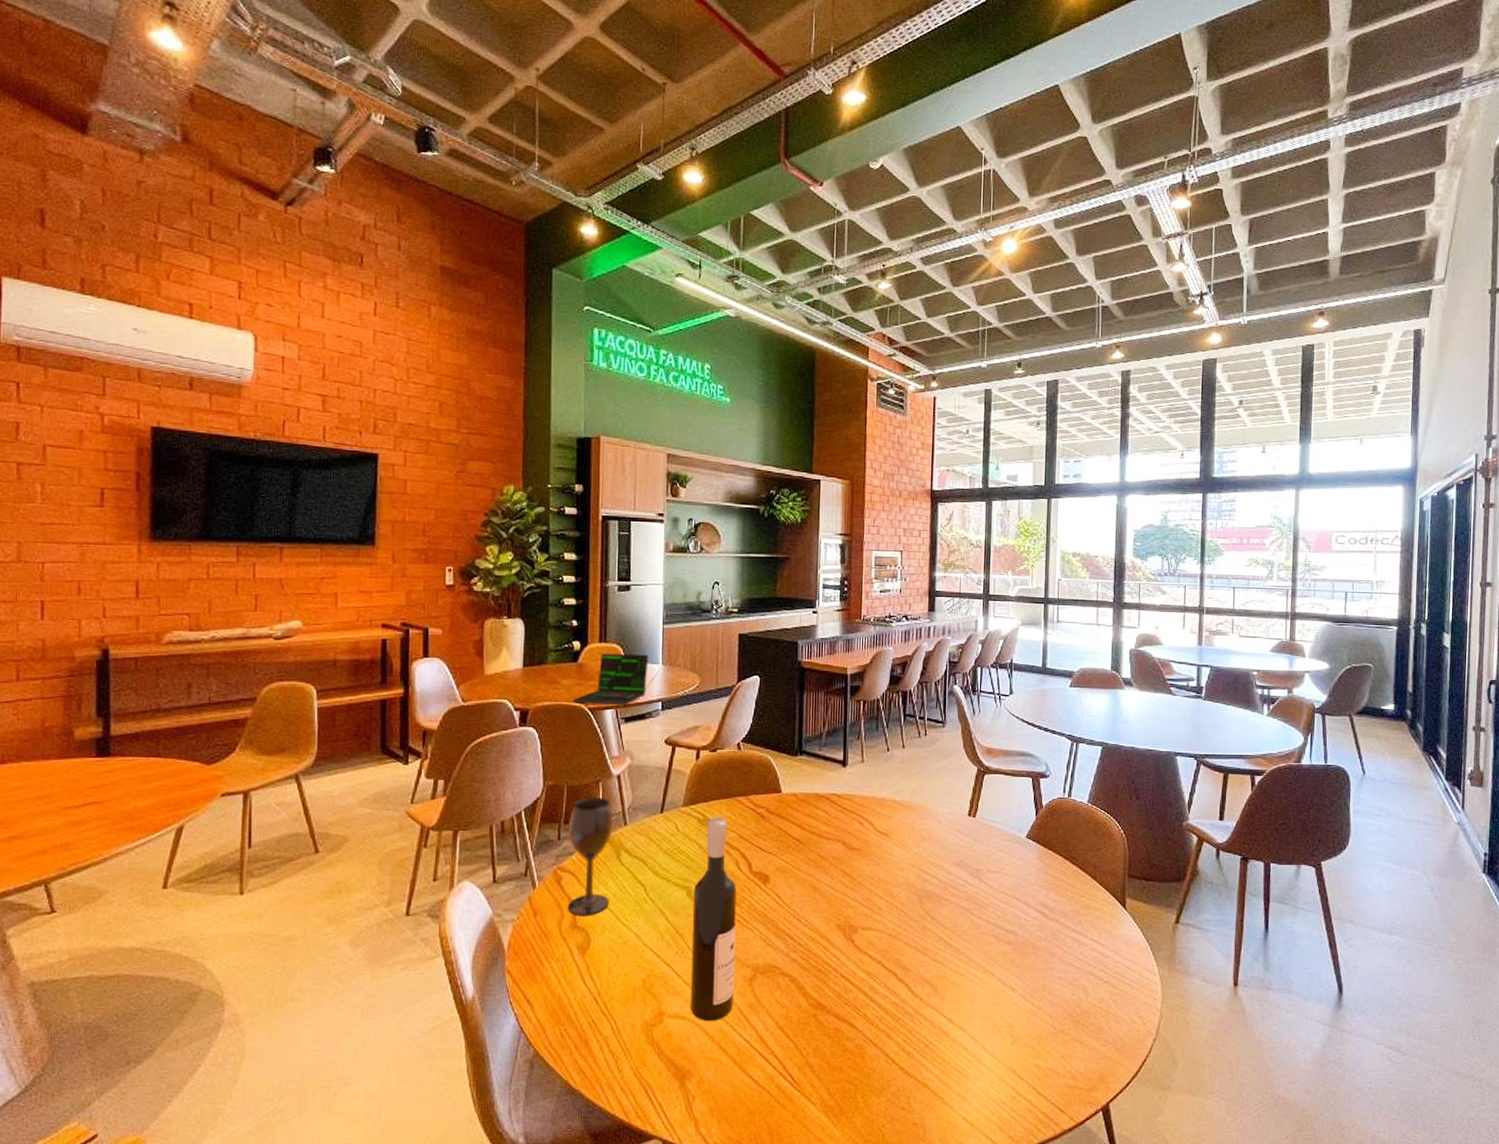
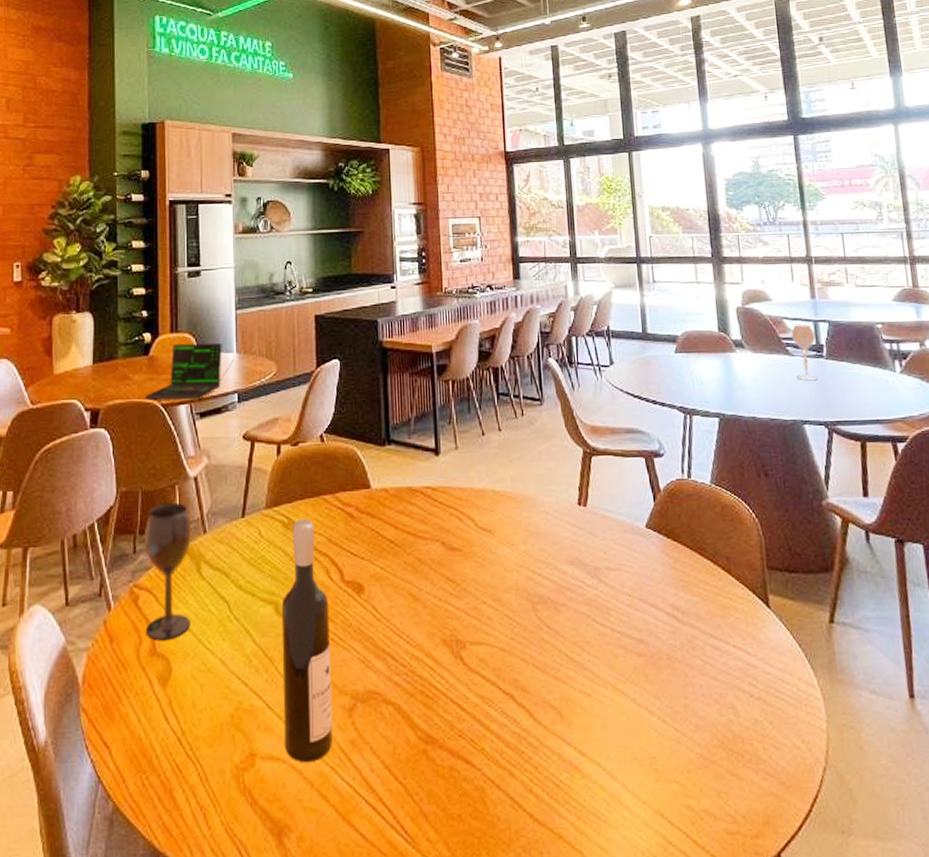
wineglass: none [1175,668,1197,718] -> present [791,324,818,381]

